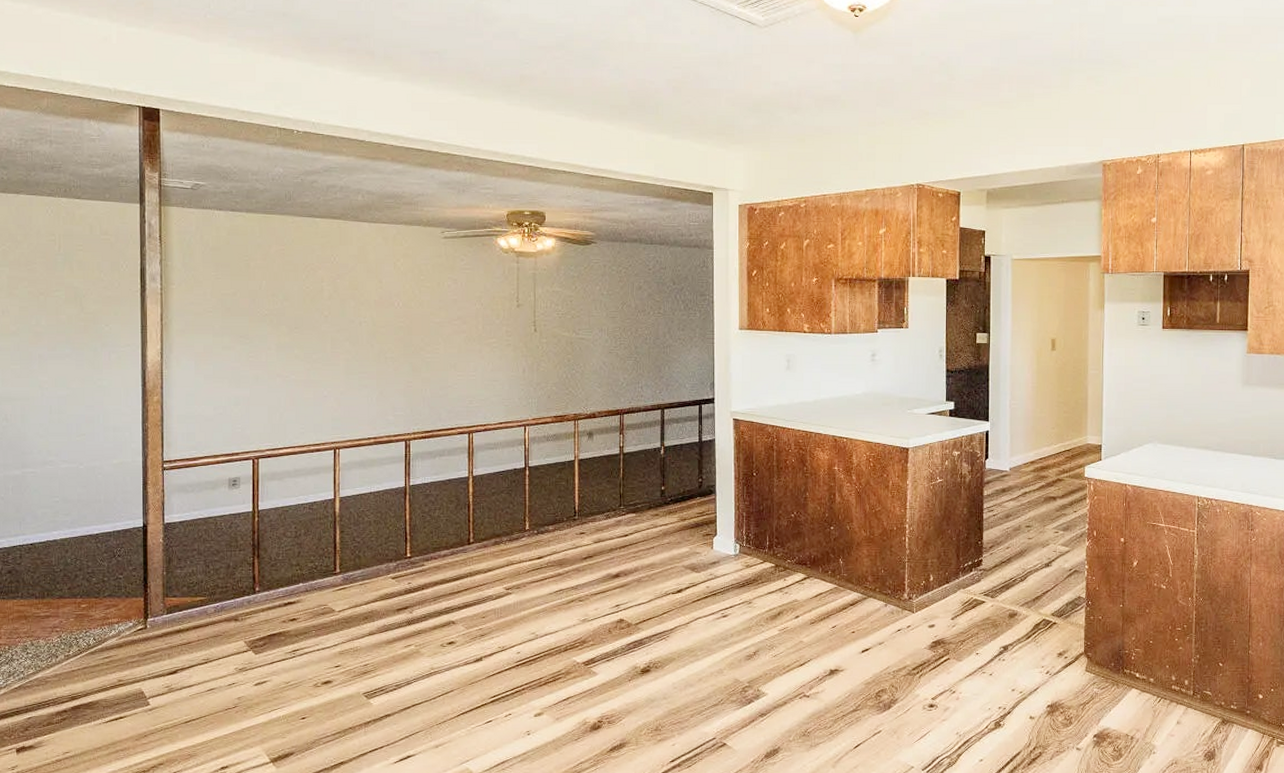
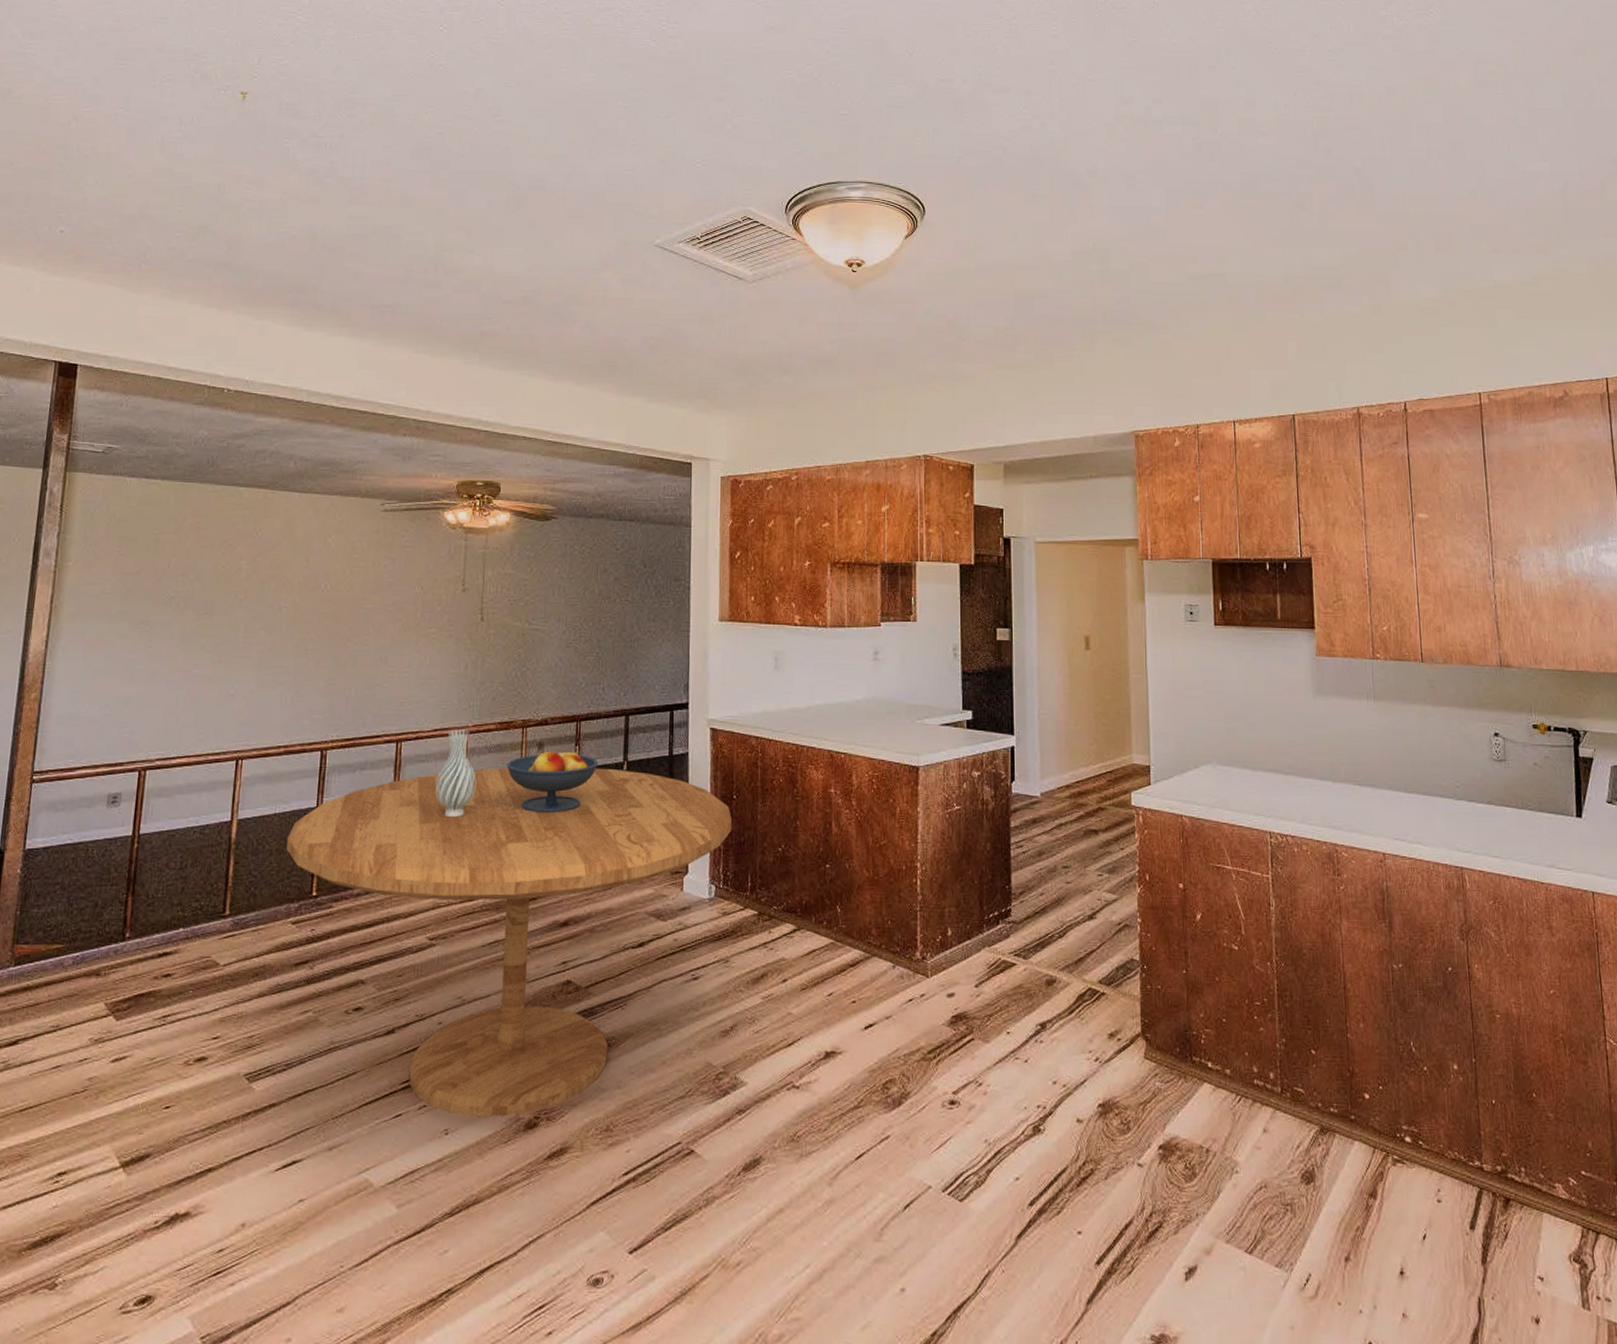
dining table: none [383,452,753,721] -> present [286,768,733,1116]
vase: none [503,422,538,494] -> present [435,729,477,818]
fruit bowl: none [562,437,640,488] -> present [506,748,599,812]

